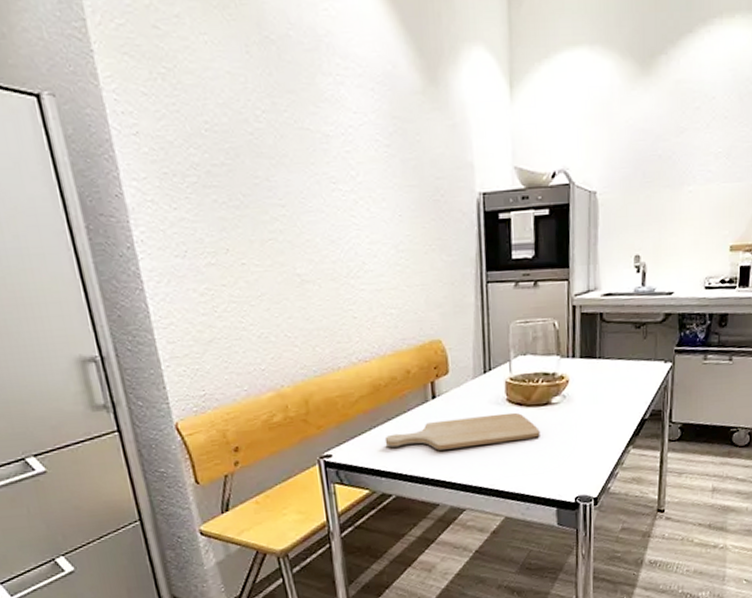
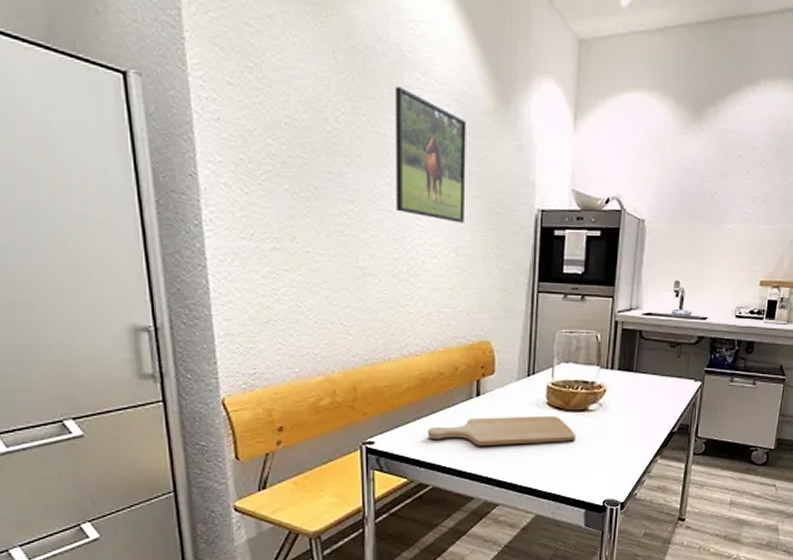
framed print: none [315,75,402,217] -> present [395,86,466,223]

